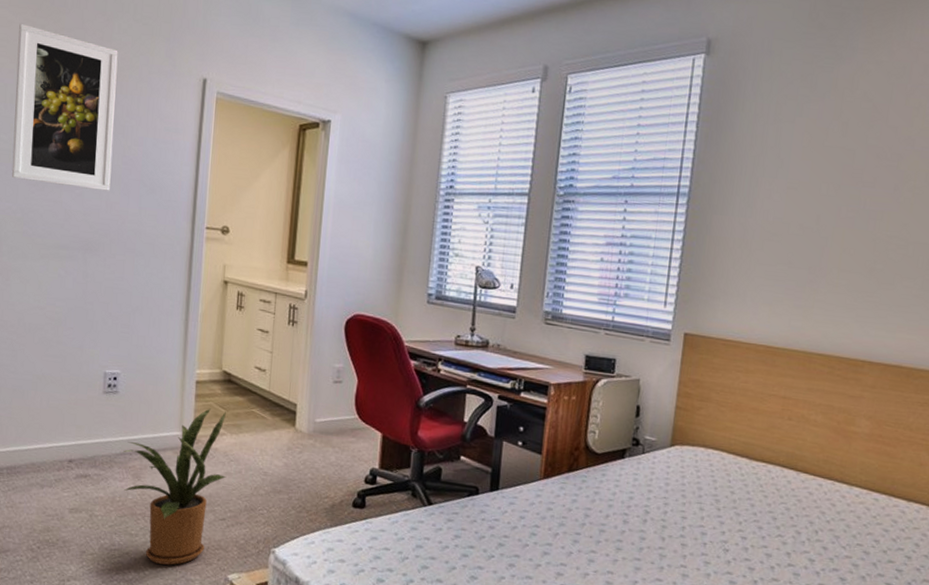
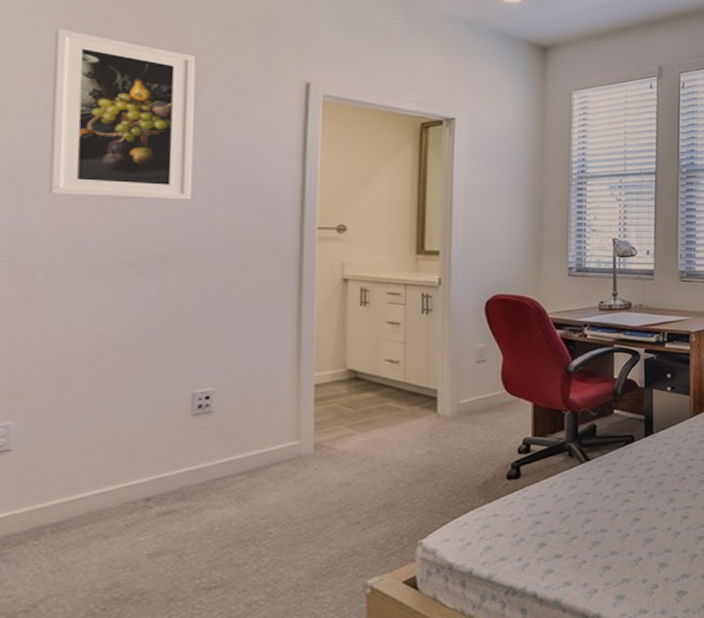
house plant: present [123,408,227,565] -> none [222,410,359,590]

